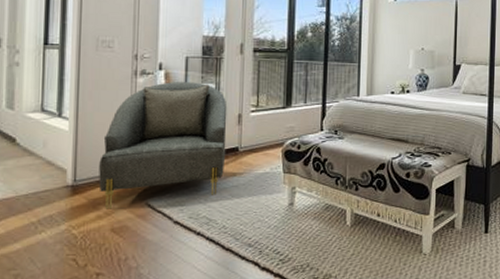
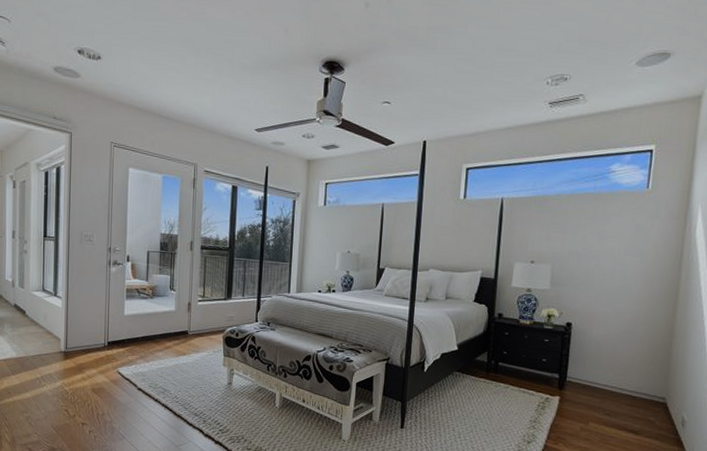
armchair: present [99,82,228,209] -> none [83,272,180,373]

